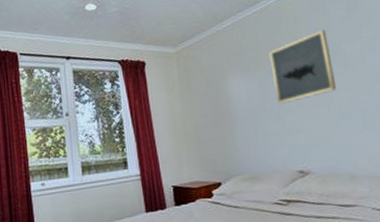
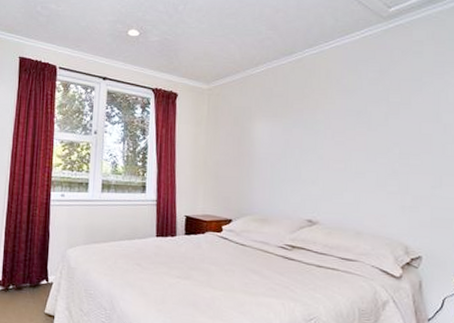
wall art: present [269,29,337,105] -> none [296,88,357,154]

